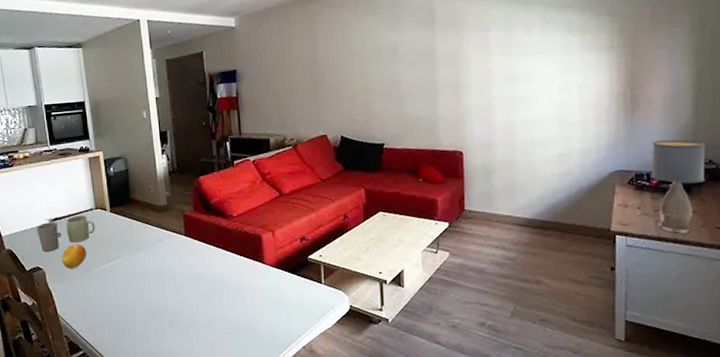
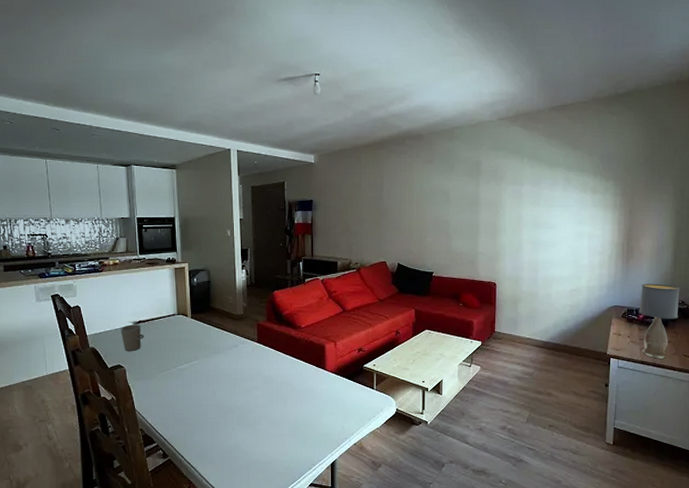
fruit: present [61,244,87,269] -> none [142,345,167,367]
mug: present [66,215,96,243] -> none [149,320,177,344]

